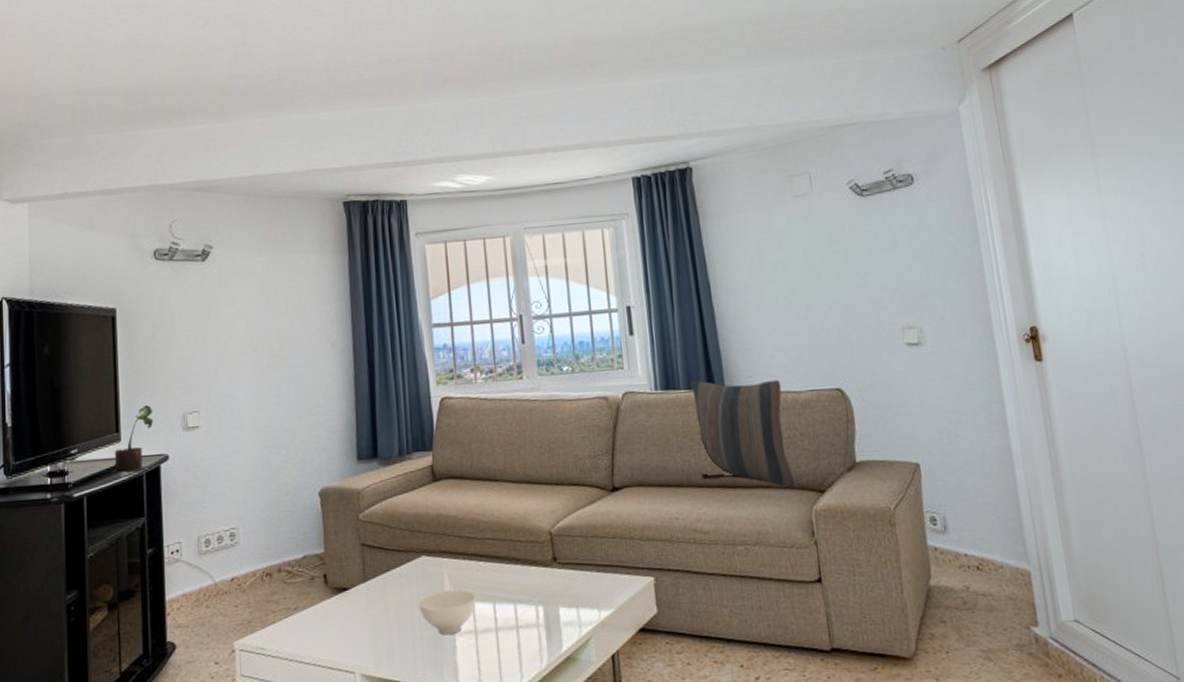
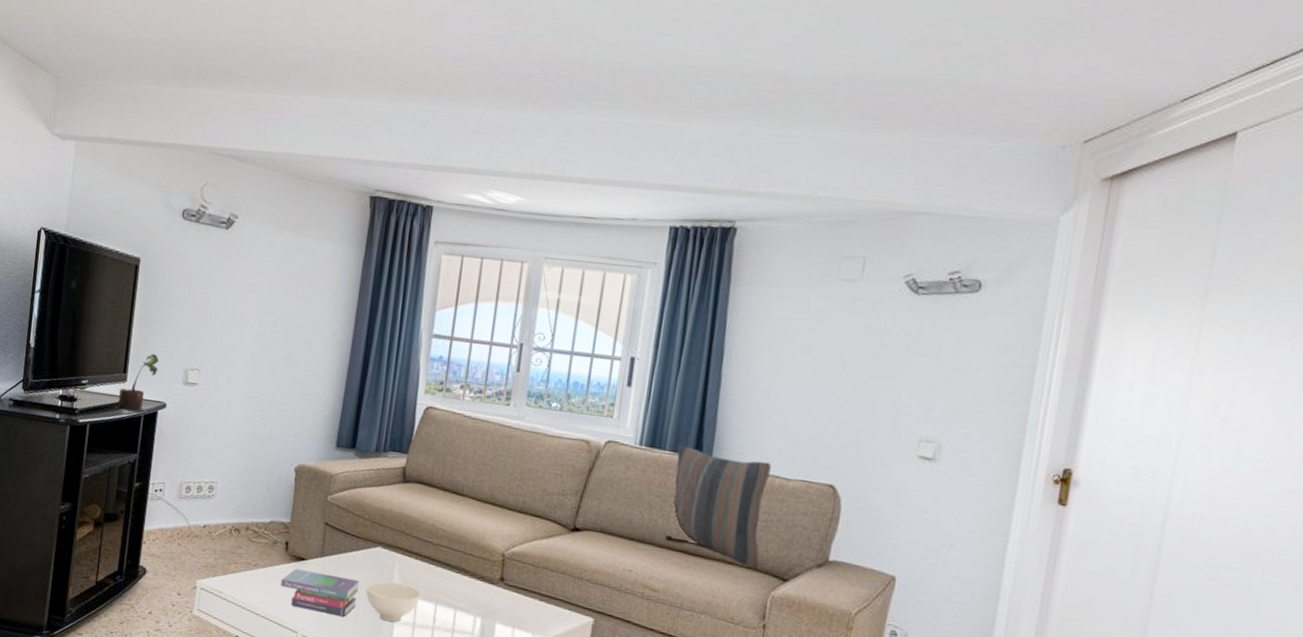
books: none [326,598,412,644] -> present [280,568,359,617]

